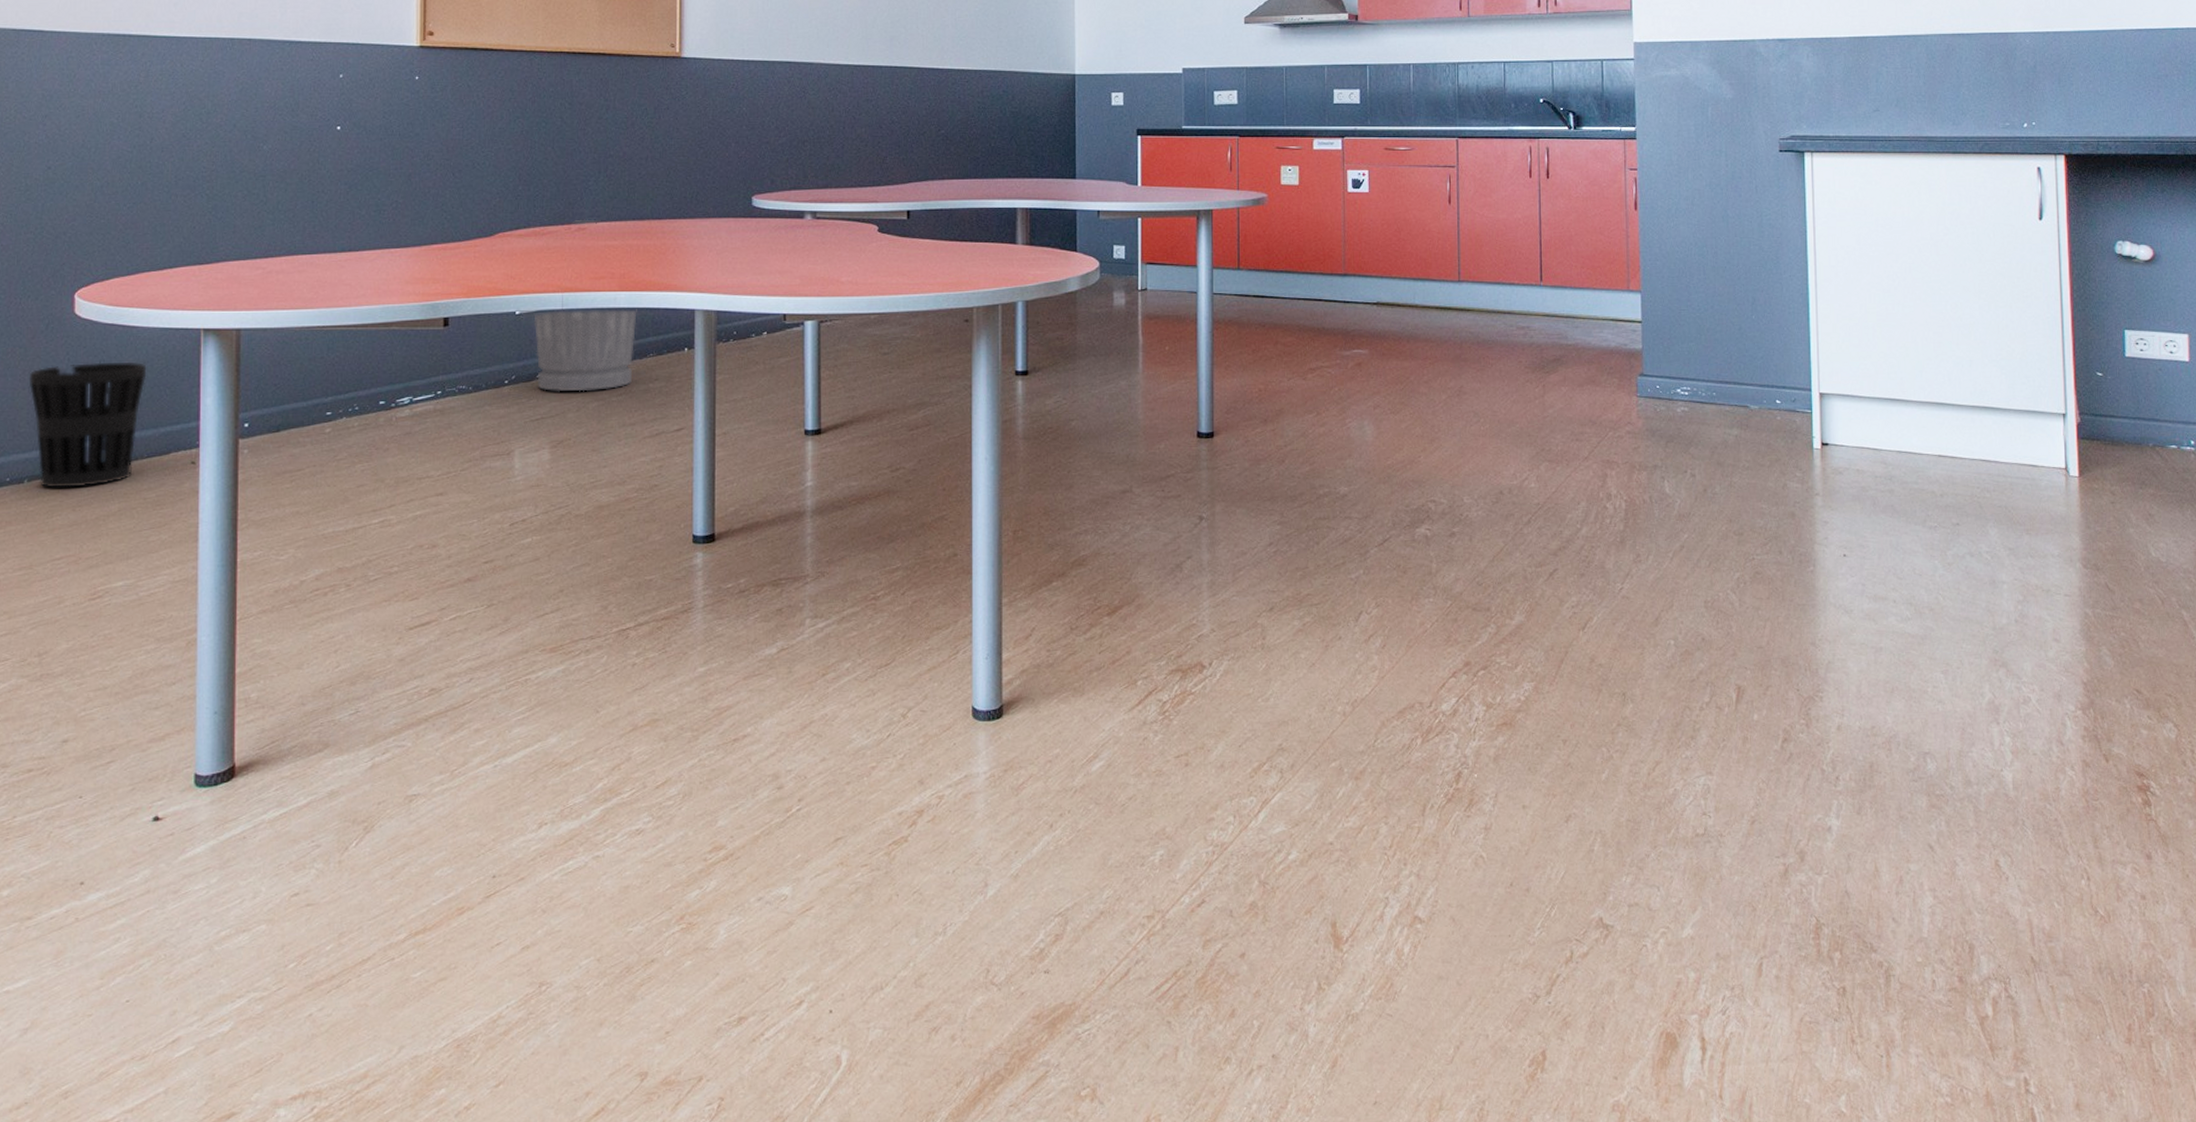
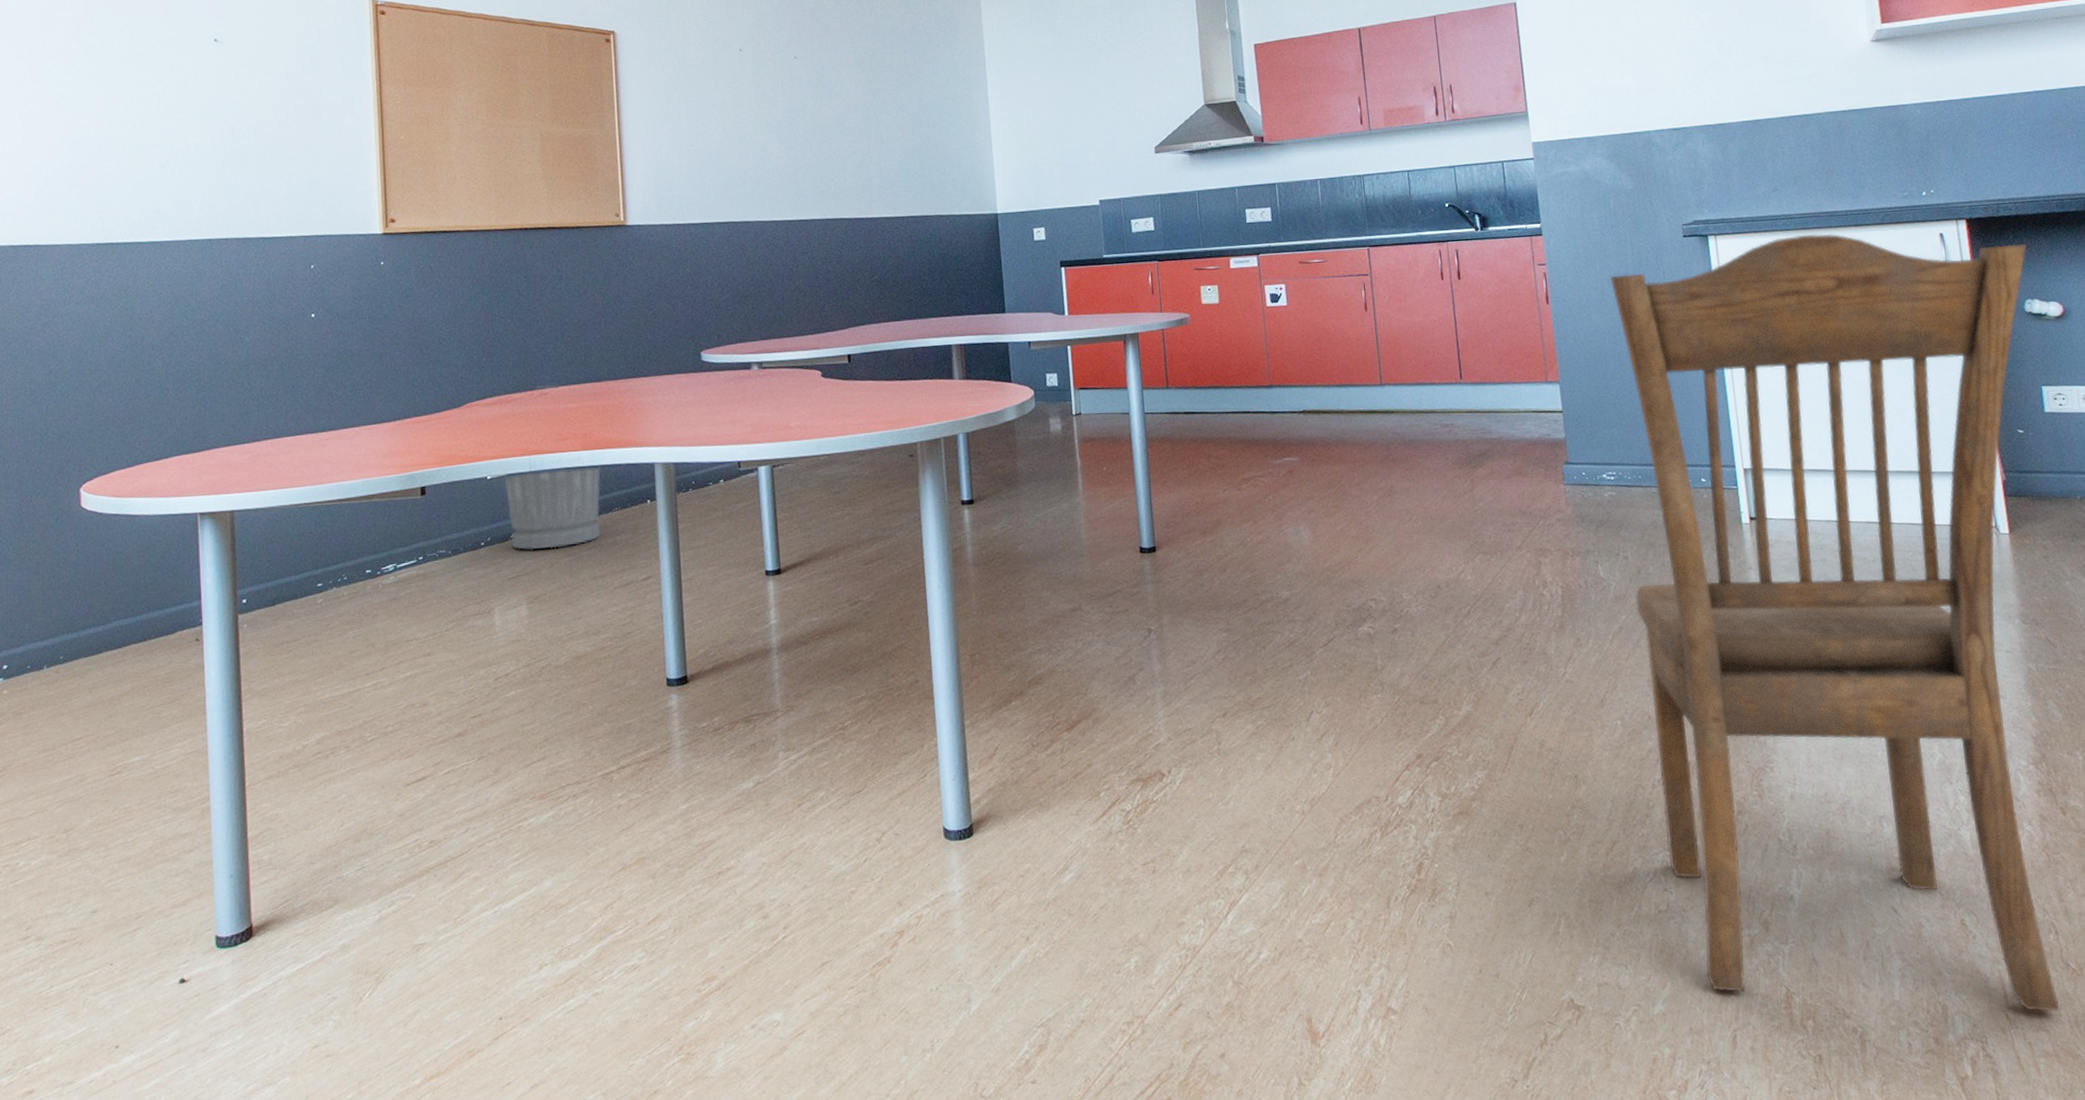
wastebasket: present [28,362,147,488] -> none [43,549,150,673]
dining chair: none [1699,158,2123,957] -> present [1609,233,2061,1012]

